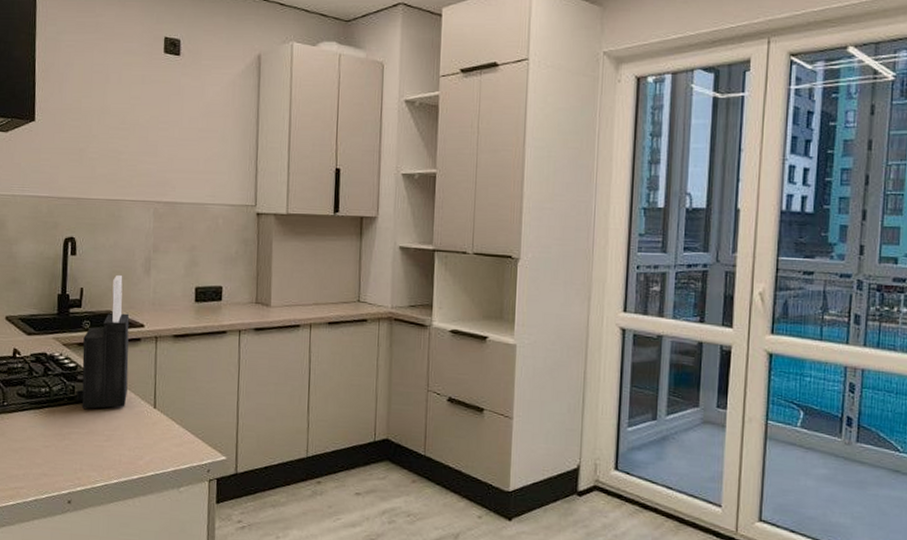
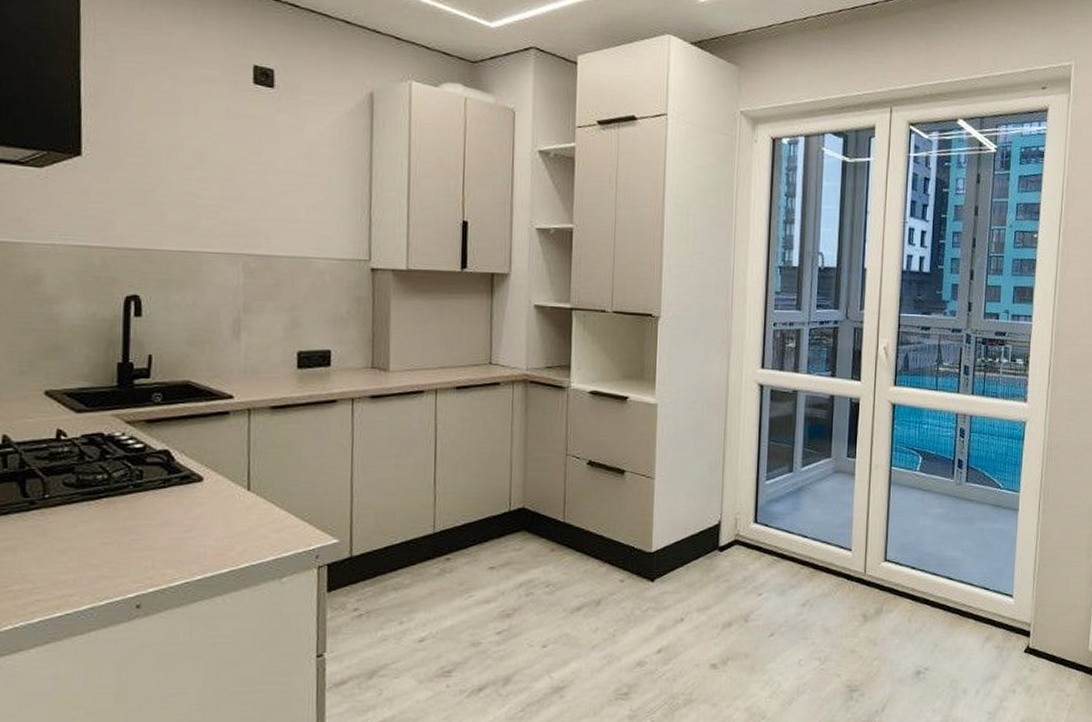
knife block: present [76,275,130,409] -> none [144,340,214,496]

